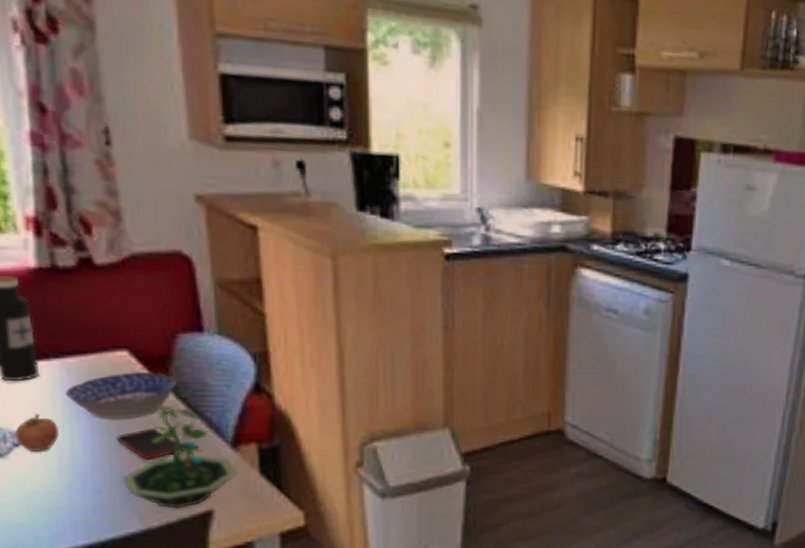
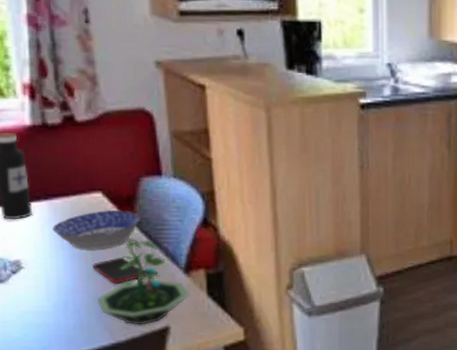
fruit: present [15,413,59,451] -> none [13,245,47,278]

